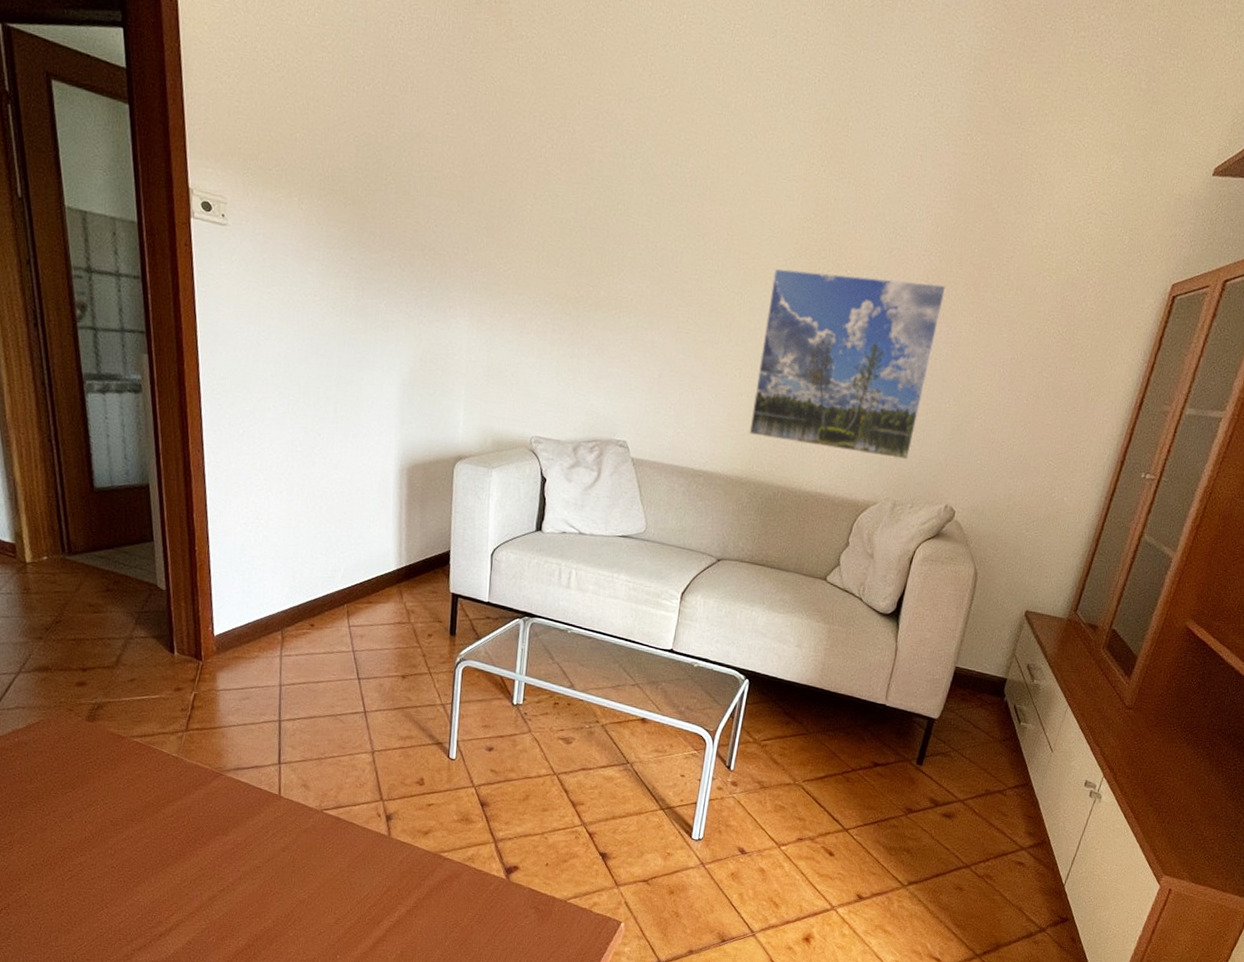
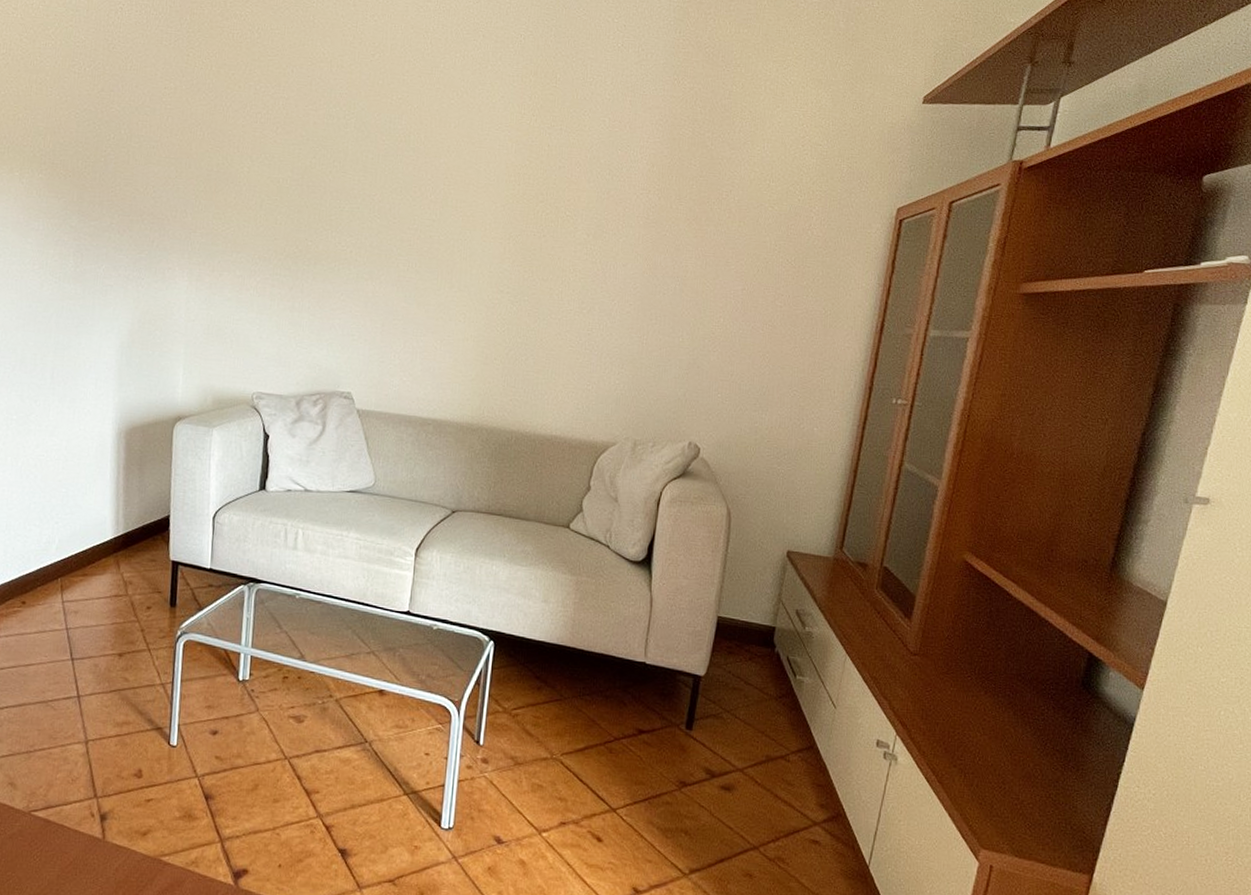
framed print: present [749,268,947,460] -> none [477,213,668,398]

